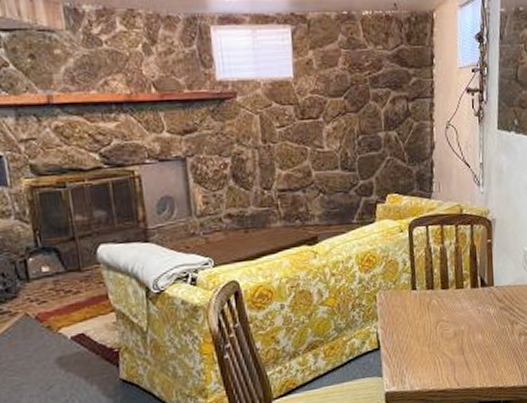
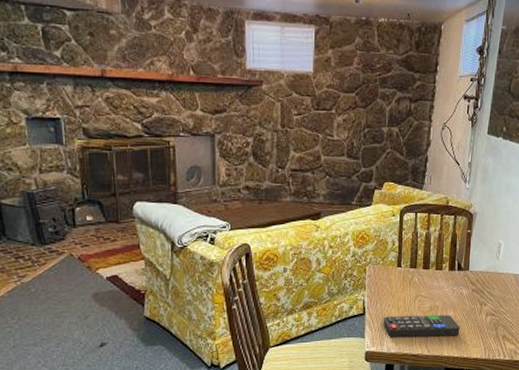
remote control: none [402,339,491,373] -> present [383,315,460,338]

